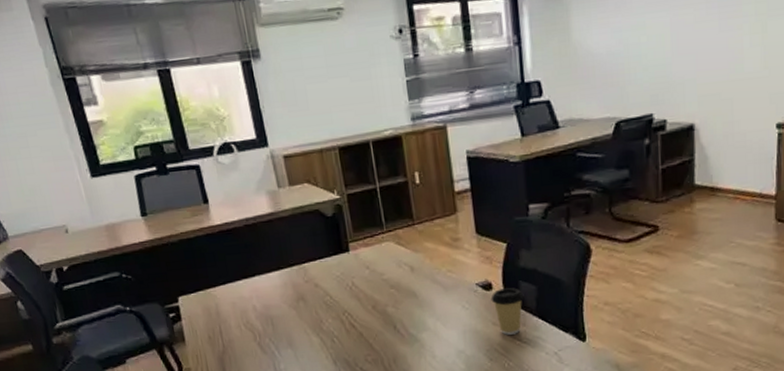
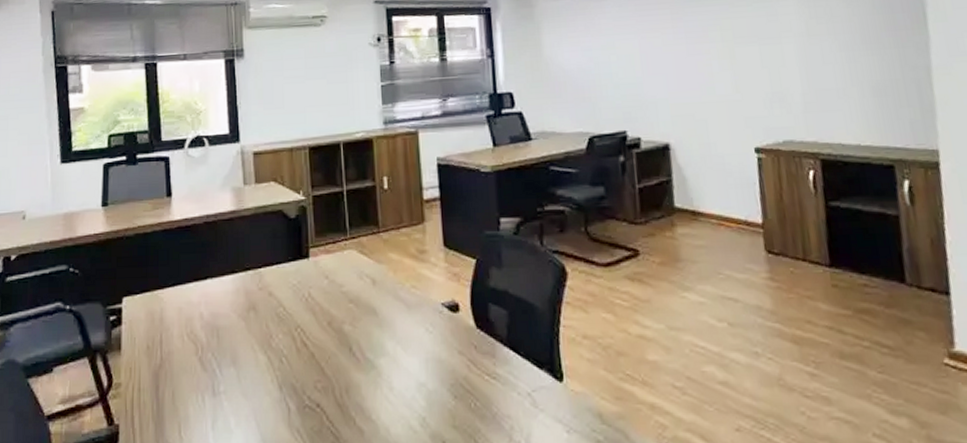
coffee cup: present [490,288,524,335] -> none [457,311,494,367]

